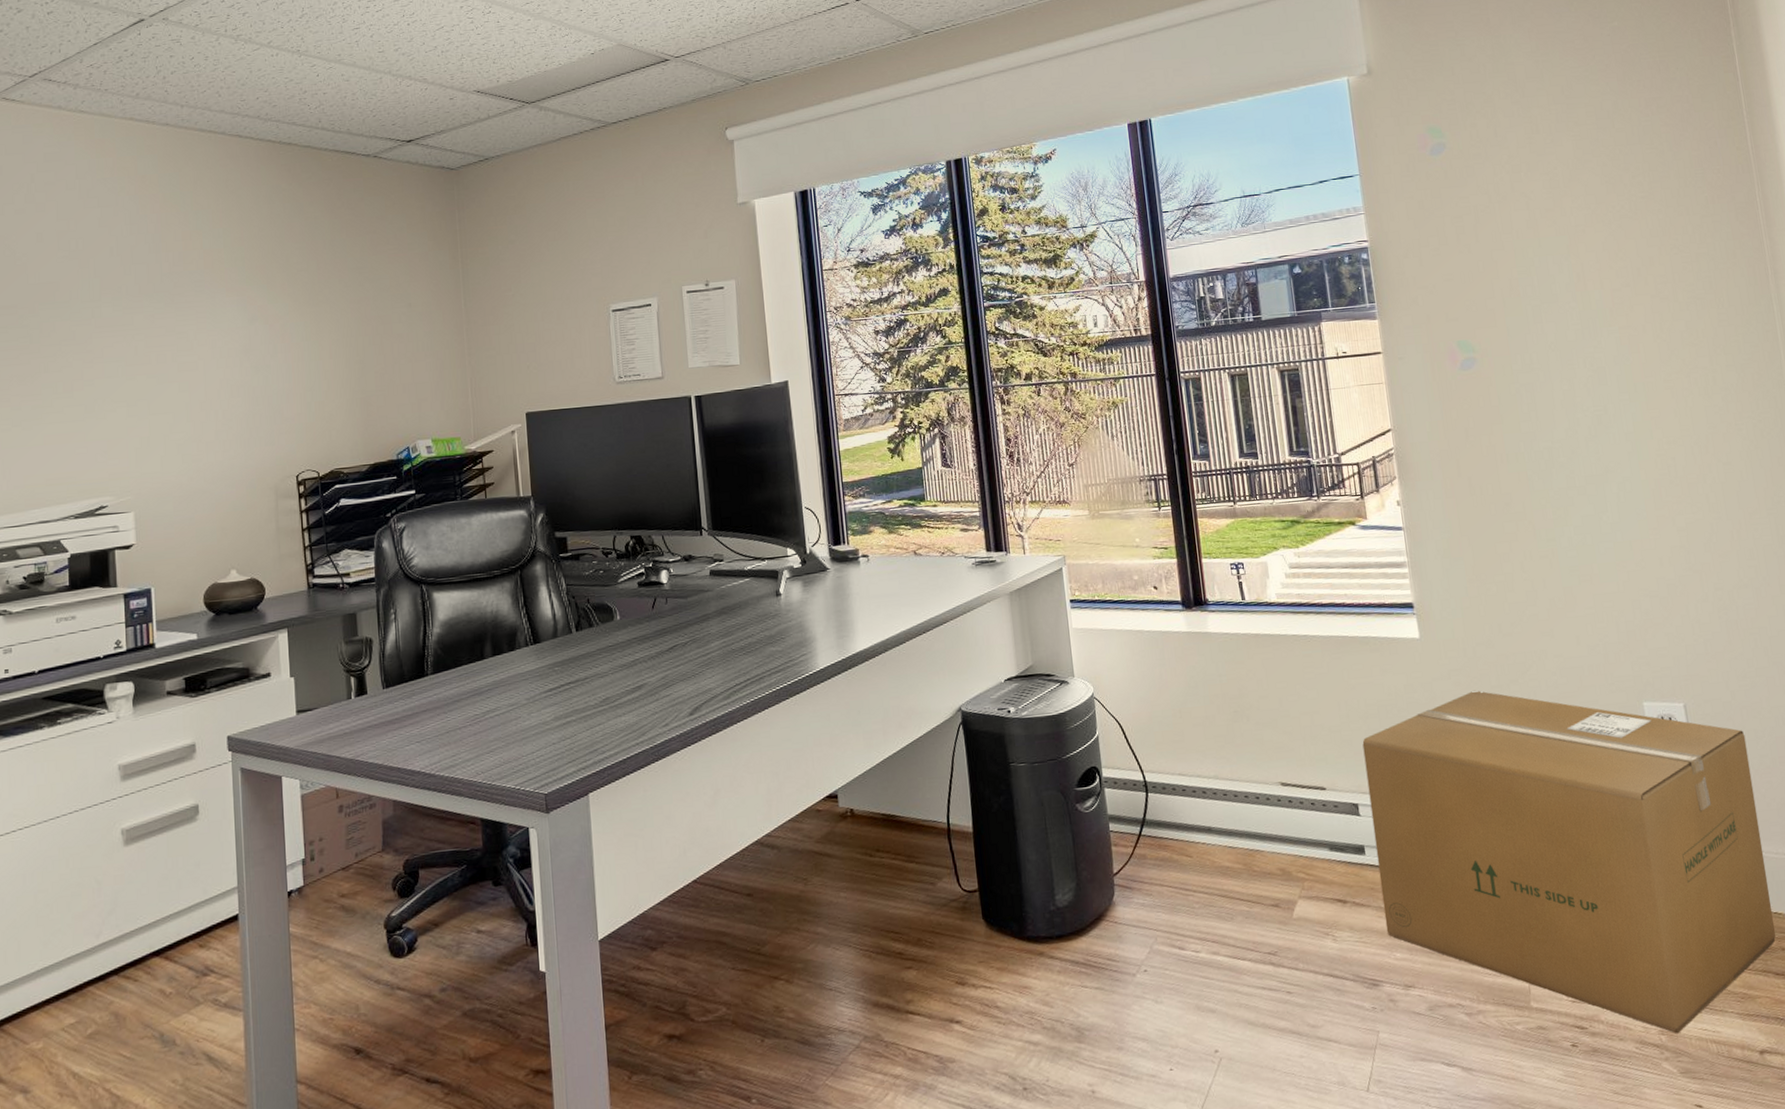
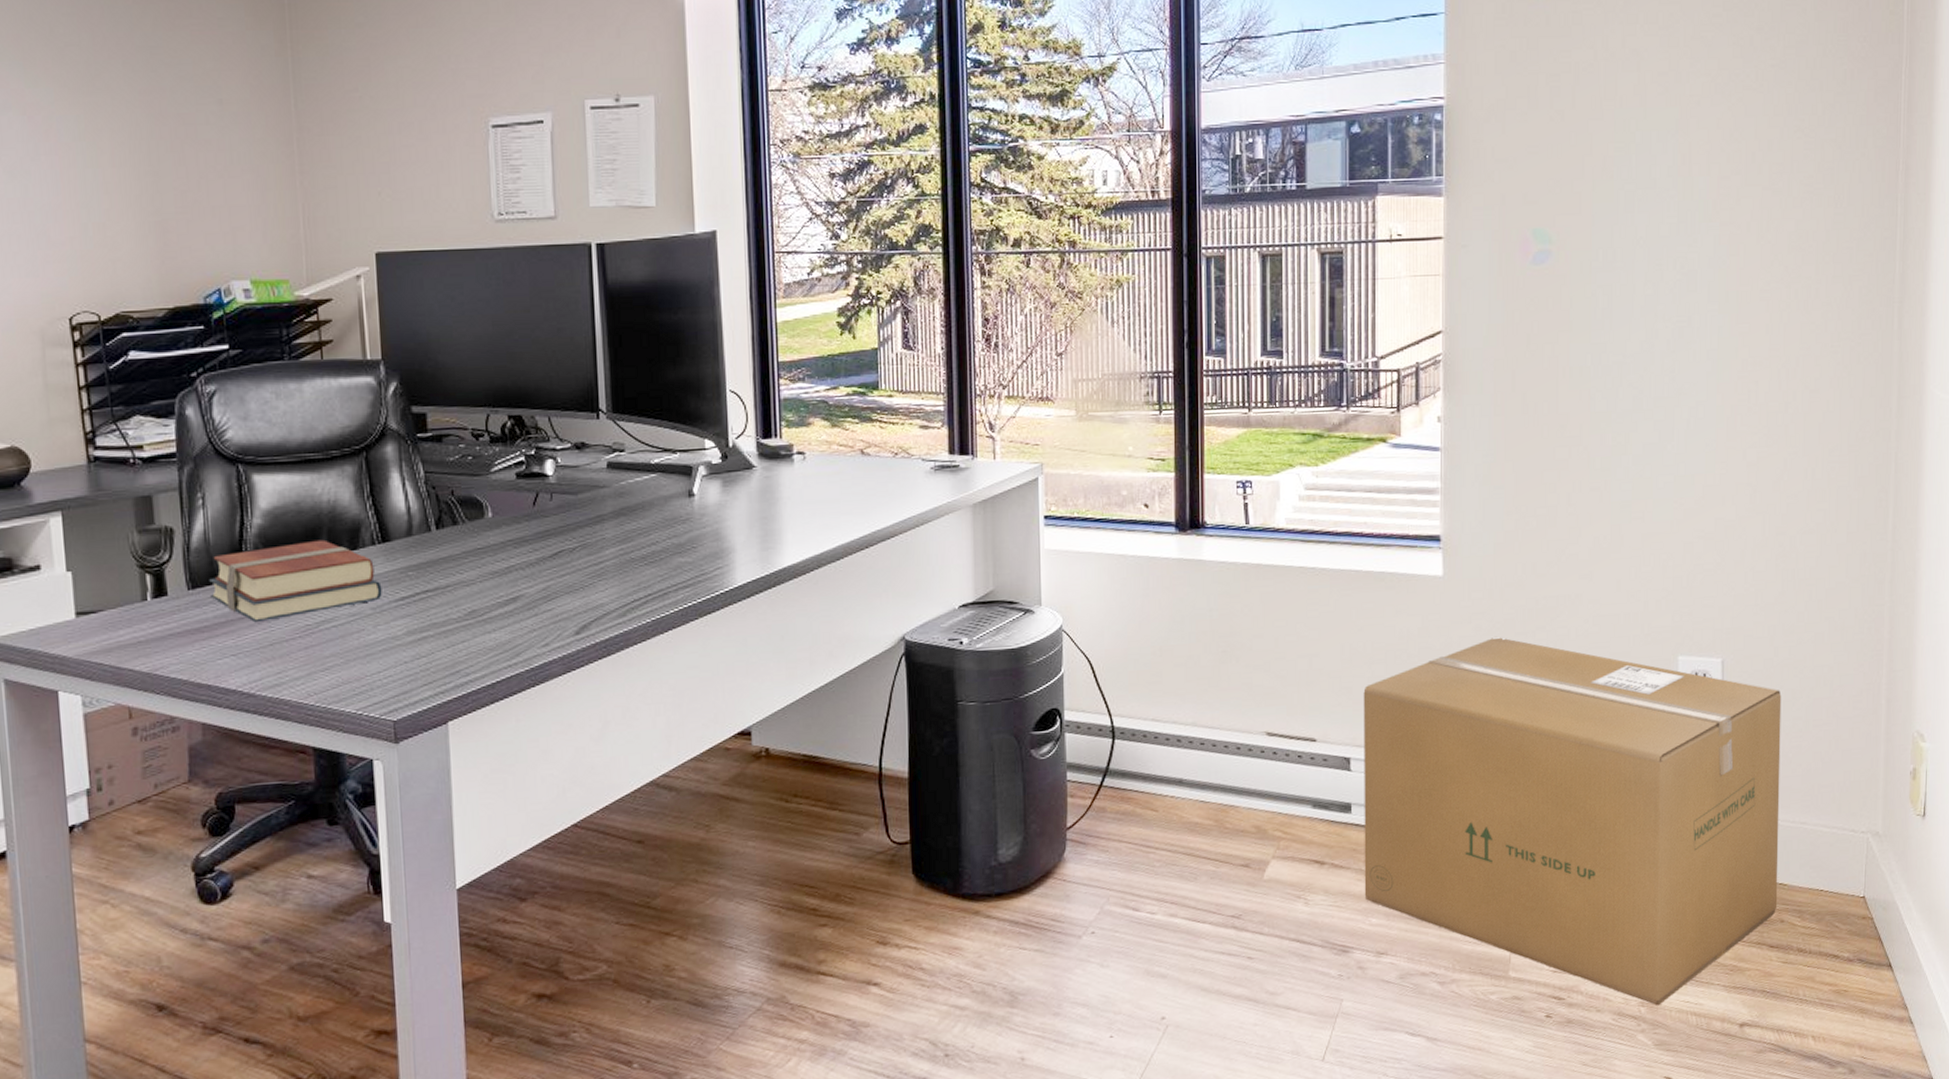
books: none [399,643,535,714] -> present [209,539,382,623]

